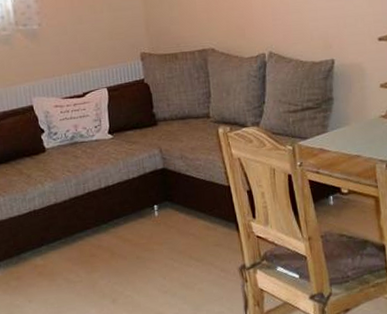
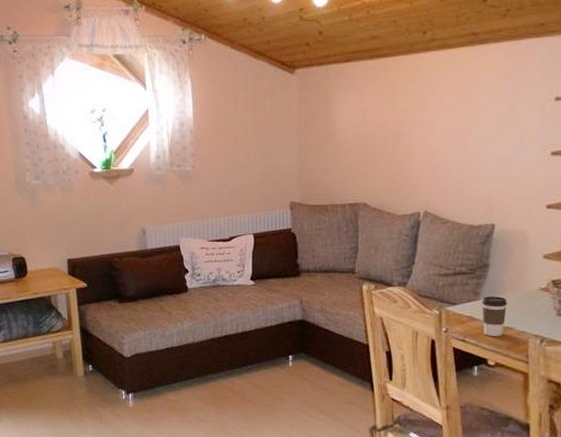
coffee cup: none [330,127,353,166] -> present [482,296,507,336]

